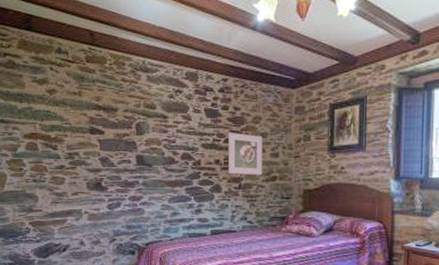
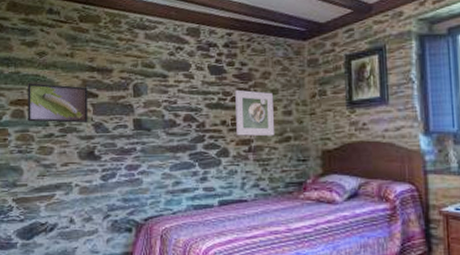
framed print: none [40,118,95,156] -> present [27,83,88,123]

